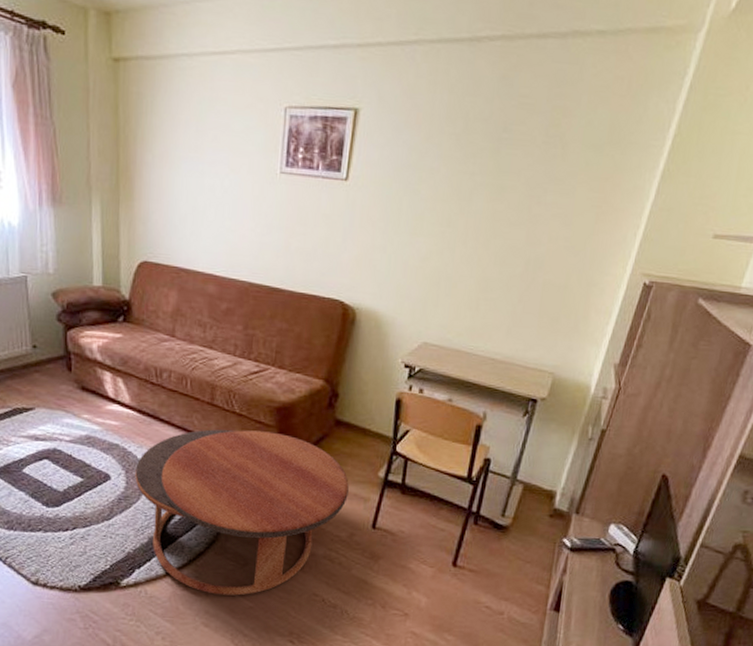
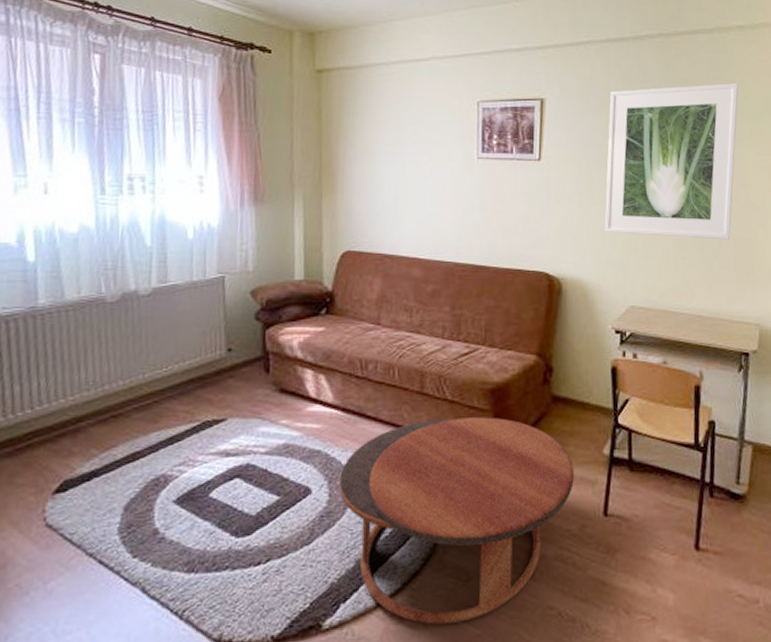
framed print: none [407,103,584,284] -> present [604,82,739,240]

